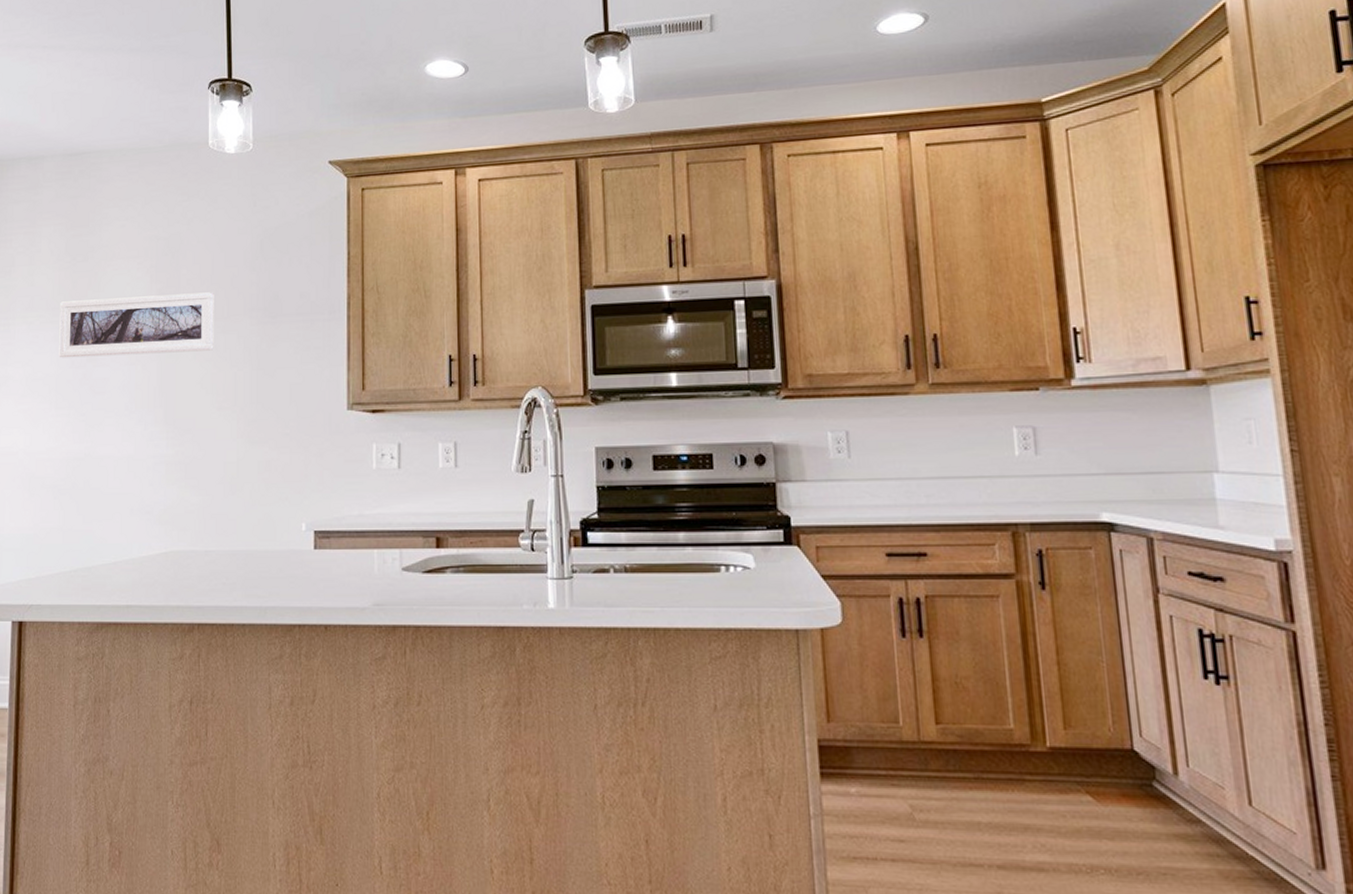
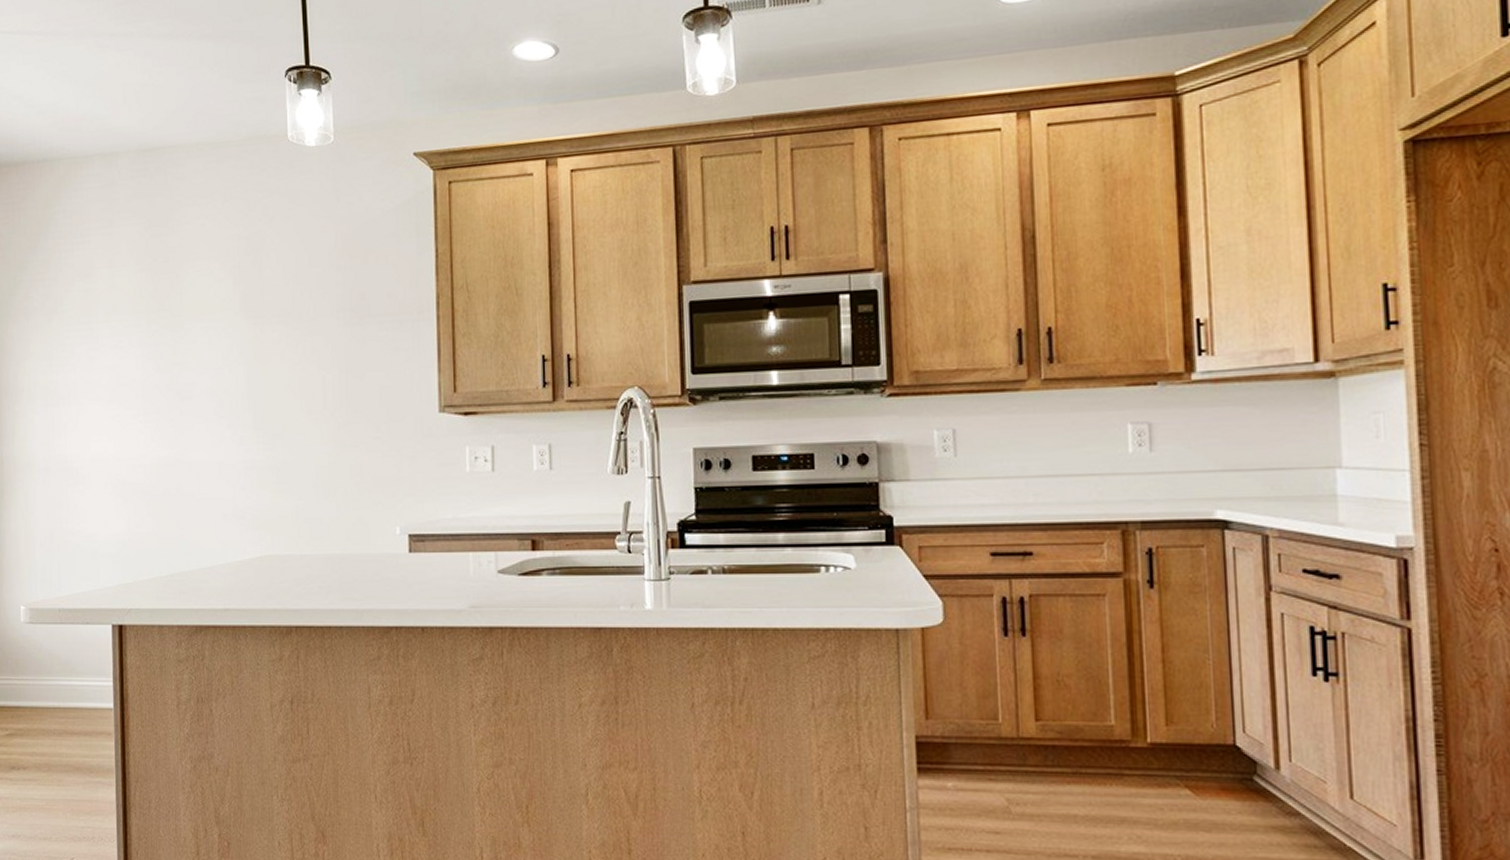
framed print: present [59,292,214,358] -> none [143,293,301,363]

